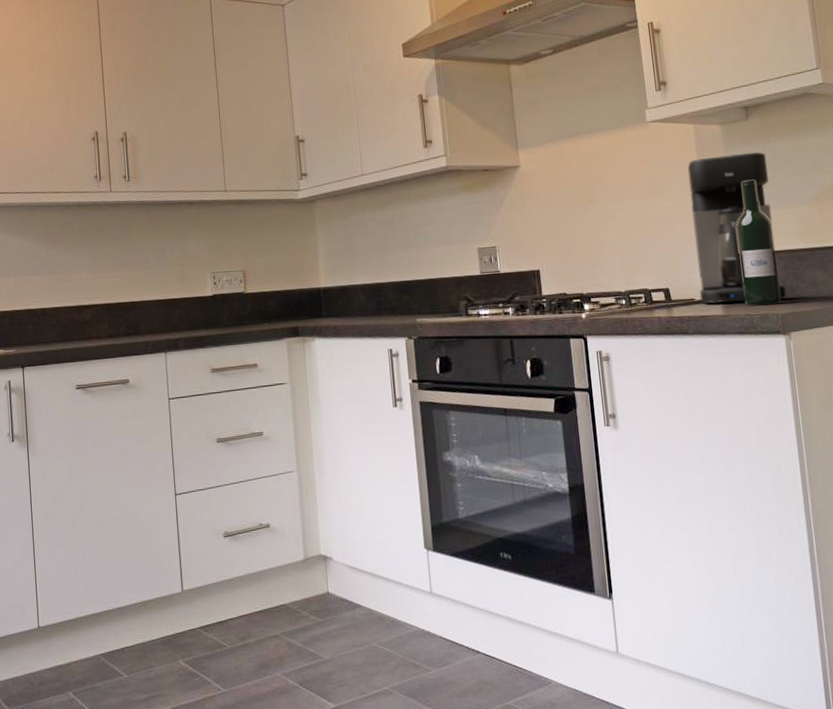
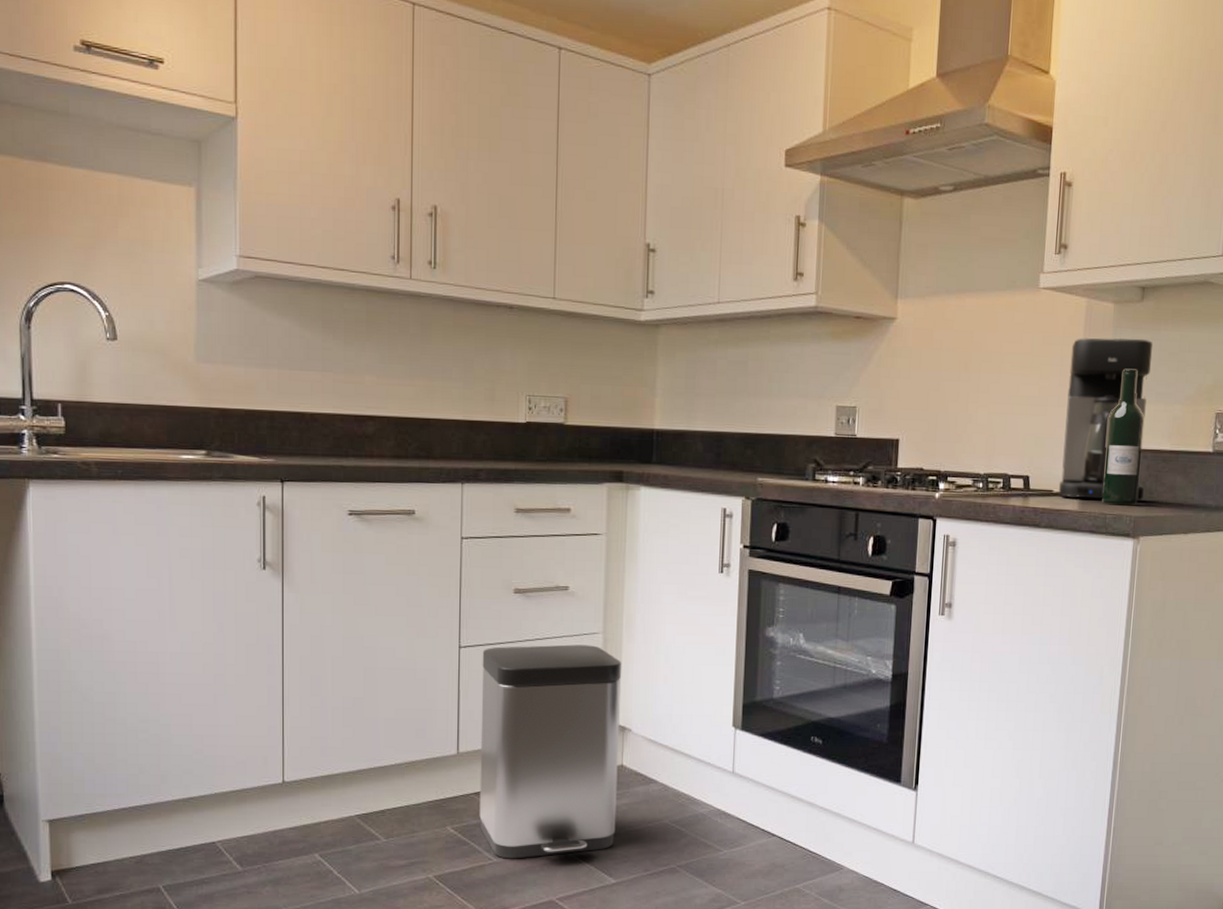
pedal bin: none [195,483,329,689] -> present [479,644,622,859]

